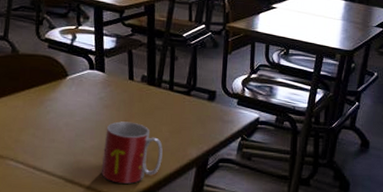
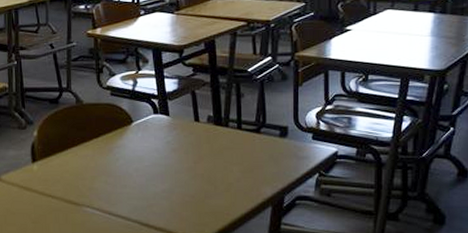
mug: present [101,121,163,184] -> none [174,164,235,225]

